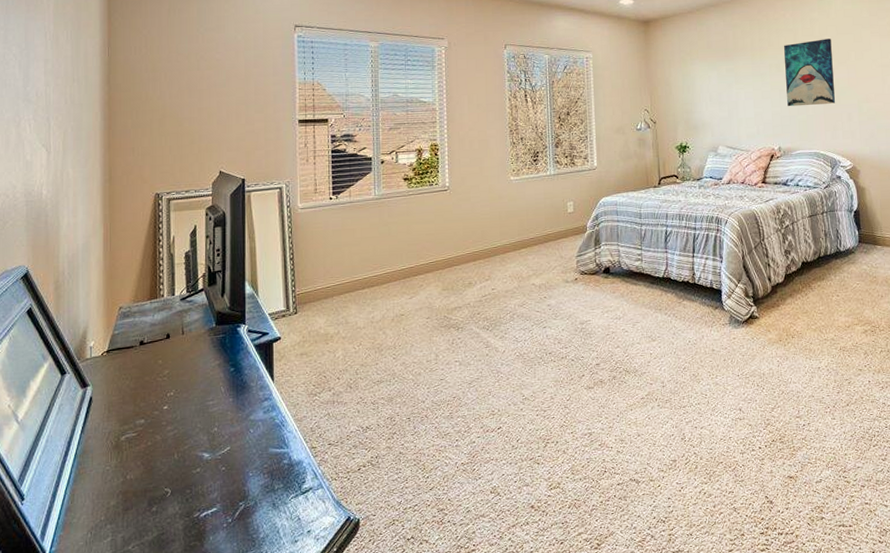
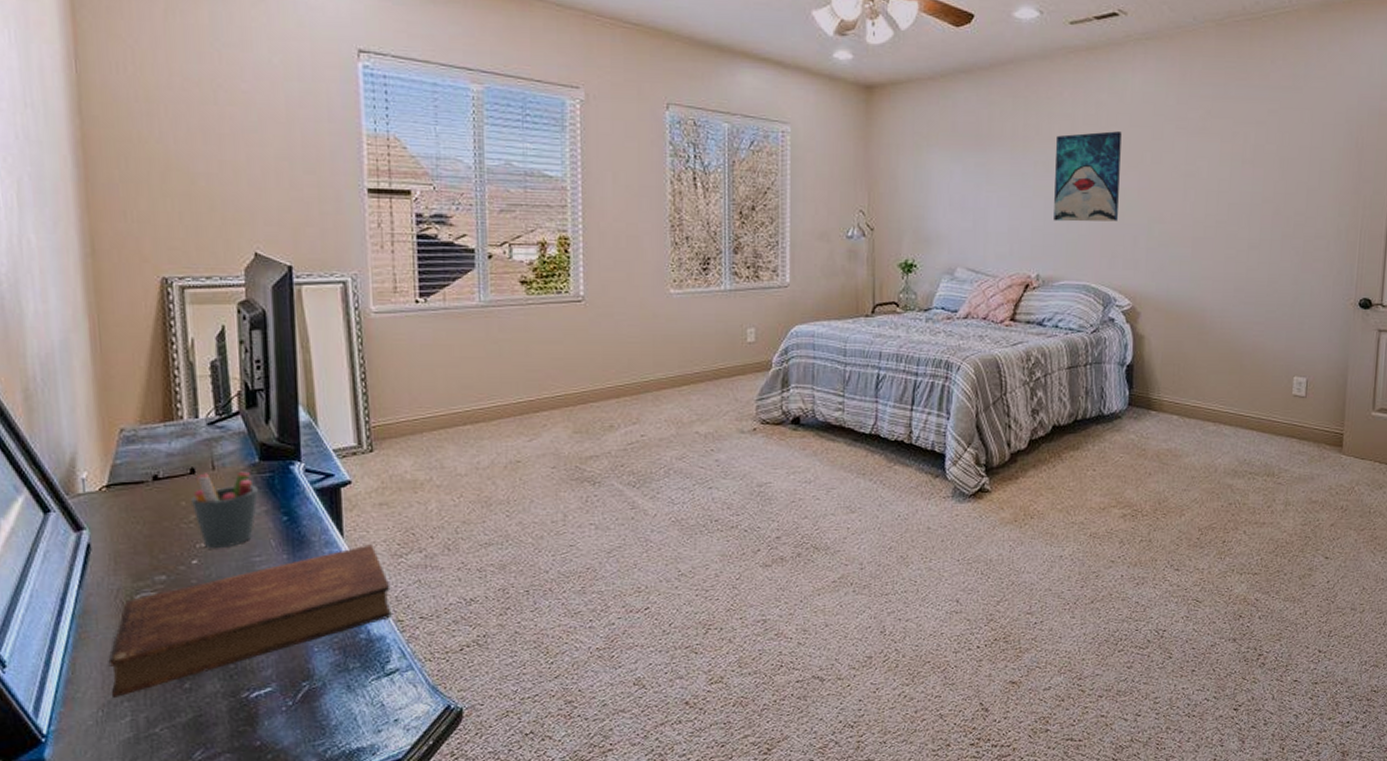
bible: none [98,387,308,522] -> present [108,544,392,698]
pen holder: none [166,334,215,397] -> present [192,471,259,549]

